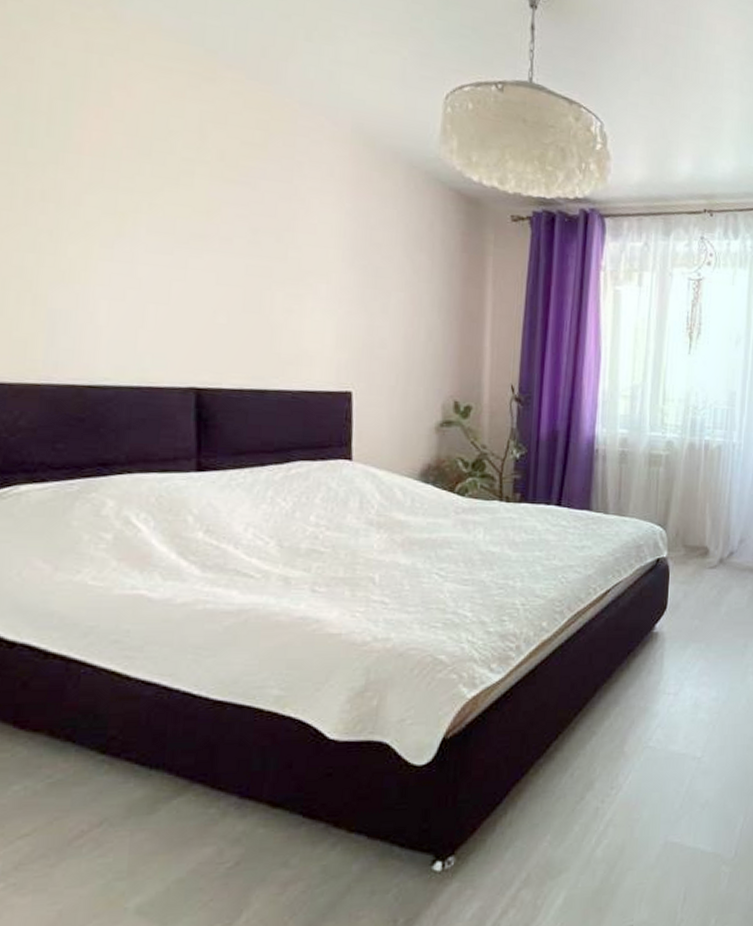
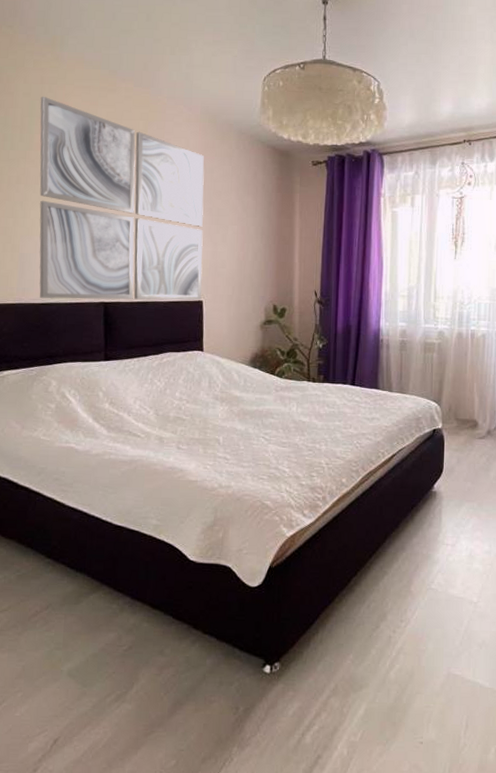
wall art: none [82,71,357,391] -> present [39,96,204,300]

